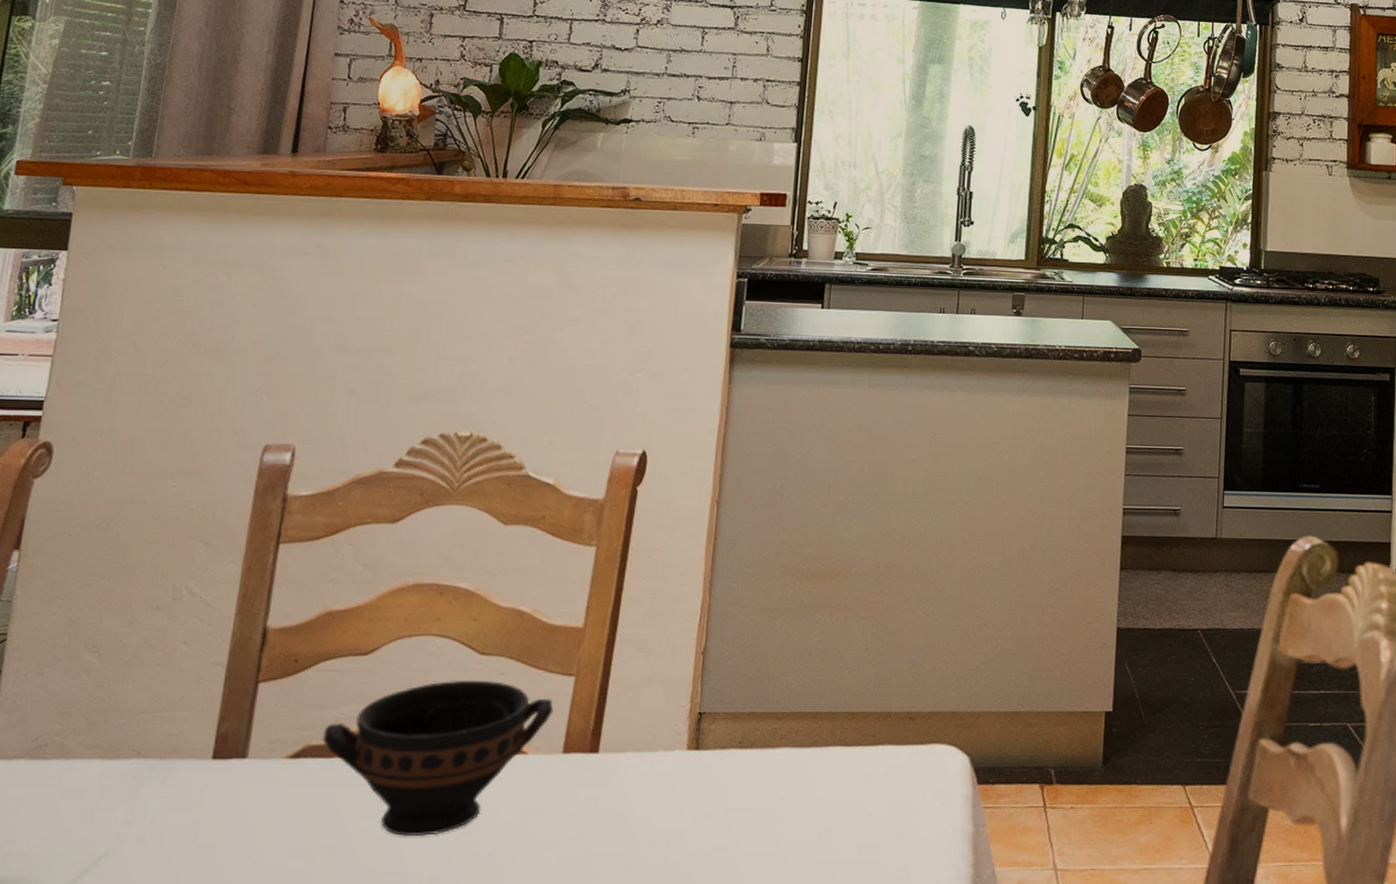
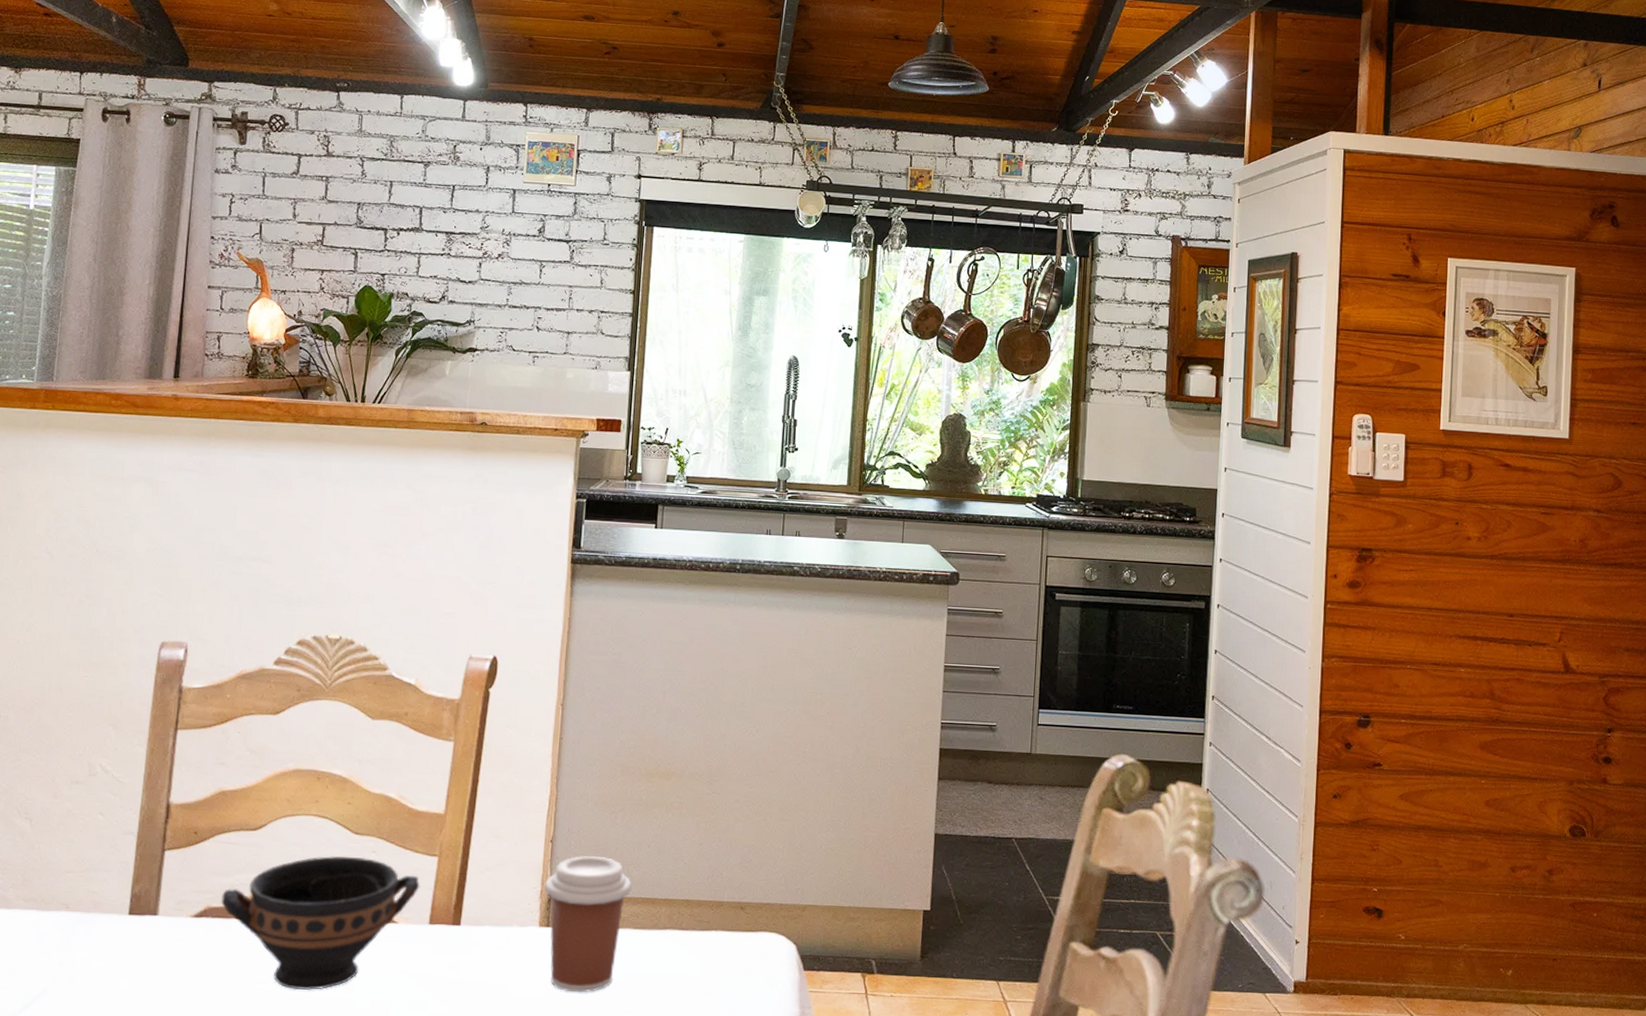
coffee cup: none [694,668,791,823] -> present [544,856,632,993]

